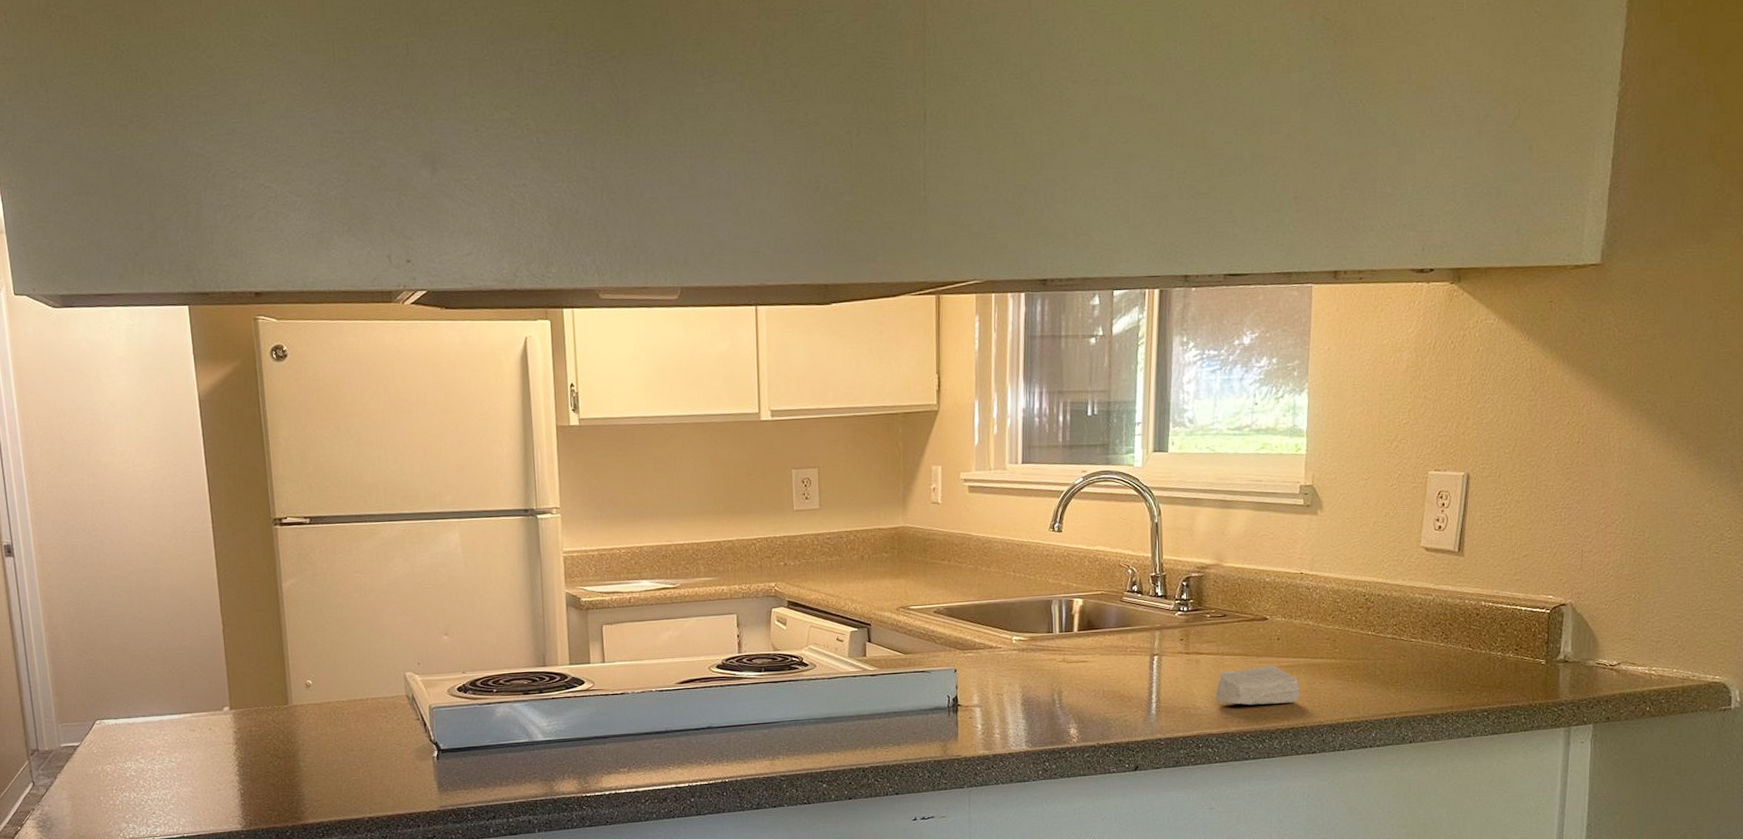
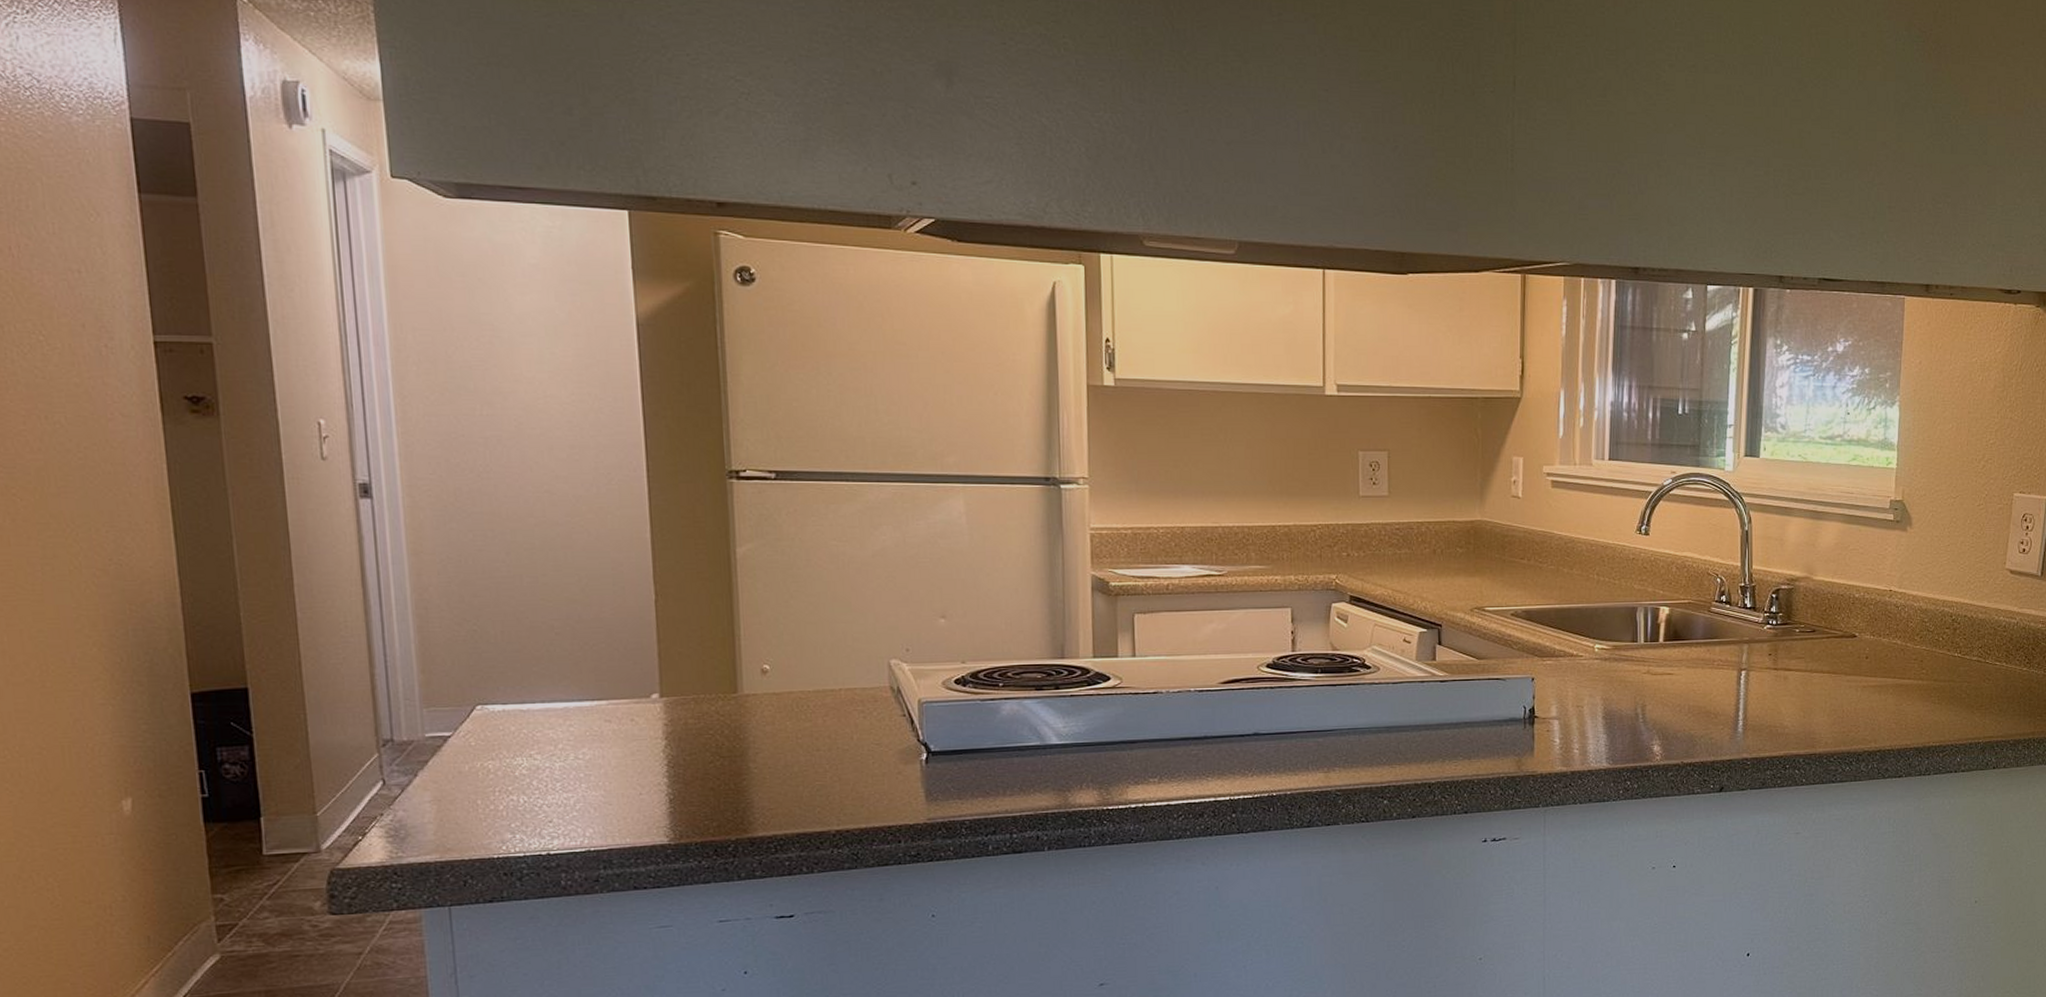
soap bar: present [1216,665,1300,706] -> none [1804,685,1888,726]

